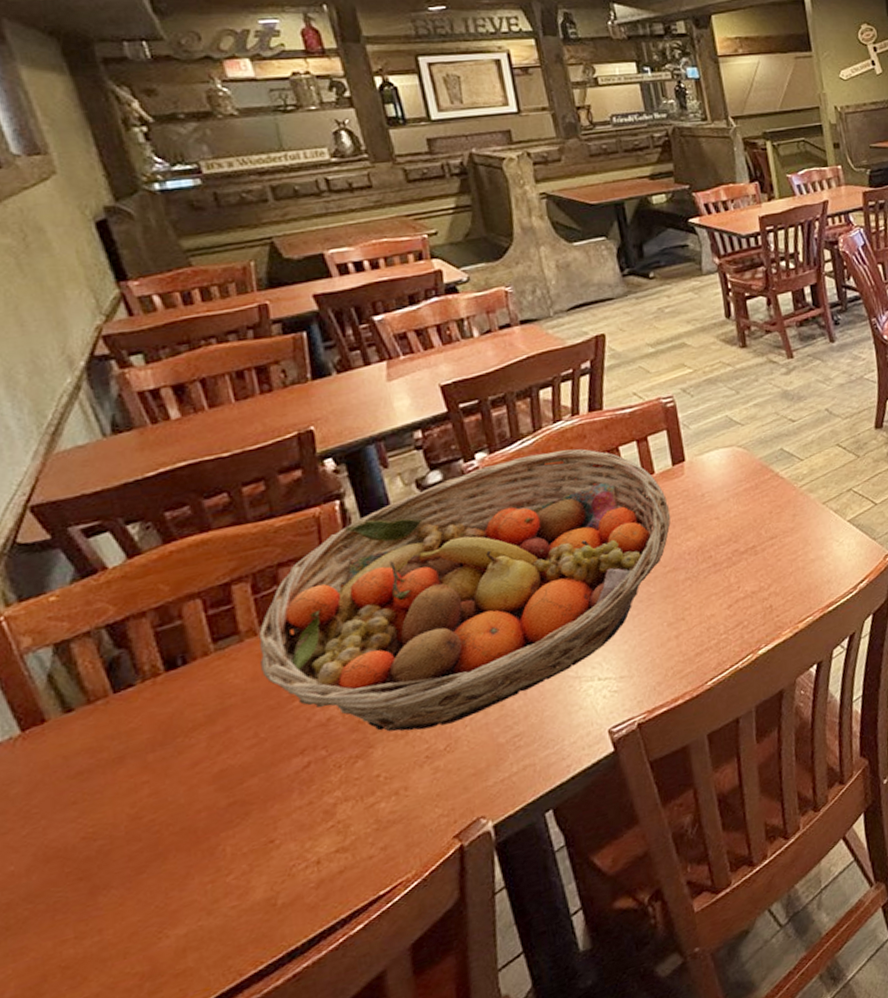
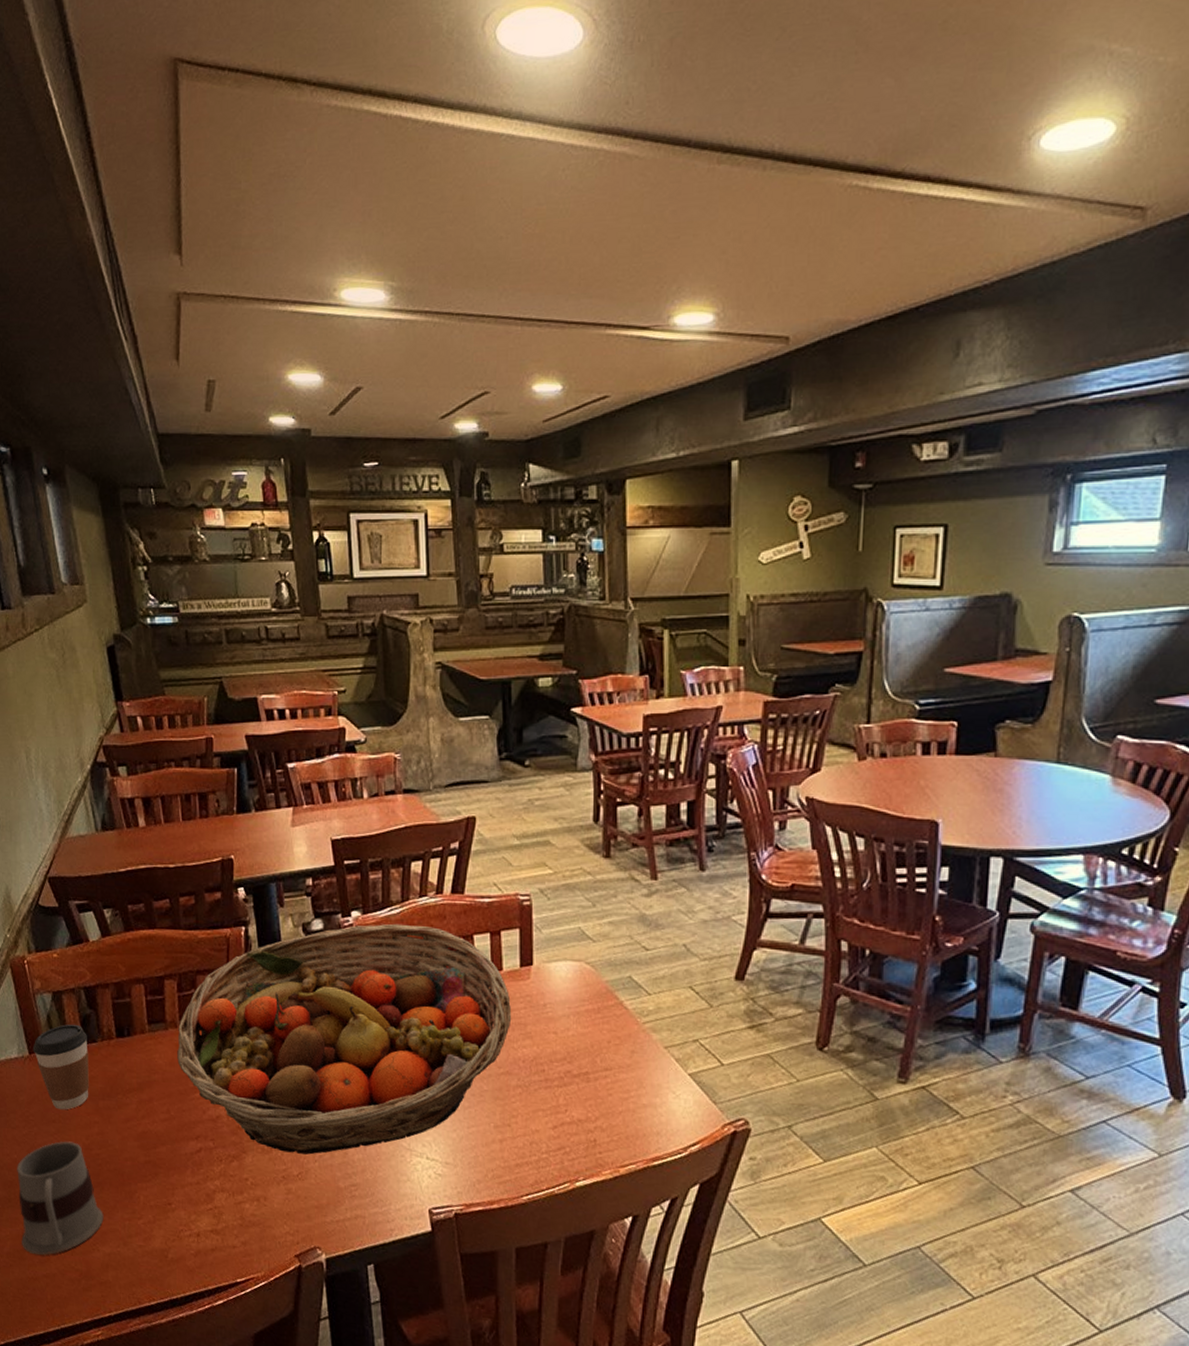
mug: none [15,817,172,983] -> present [17,1141,104,1255]
coffee cup: none [27,673,130,786] -> present [33,1024,89,1110]

